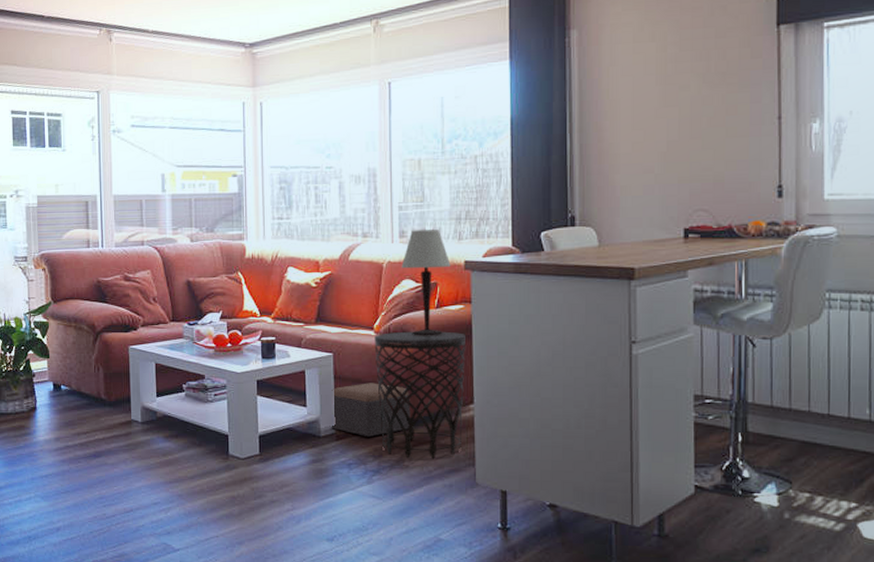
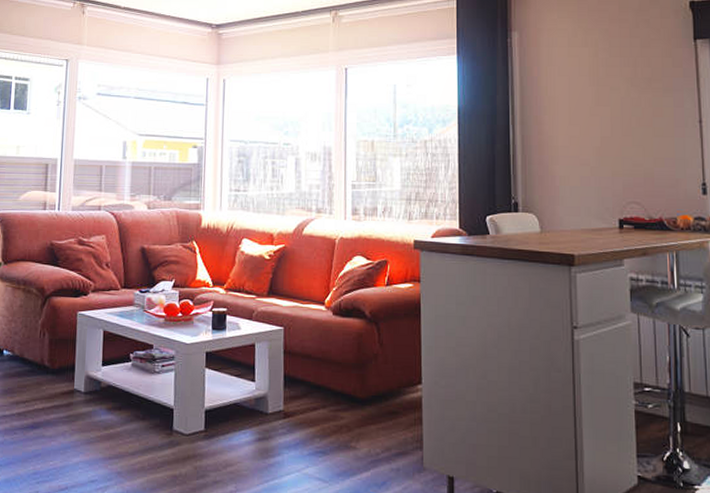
footstool: present [331,383,411,437] -> none [278,359,359,415]
side table: present [374,331,465,459] -> none [325,308,414,441]
table lamp: present [401,230,451,336] -> none [353,208,401,314]

